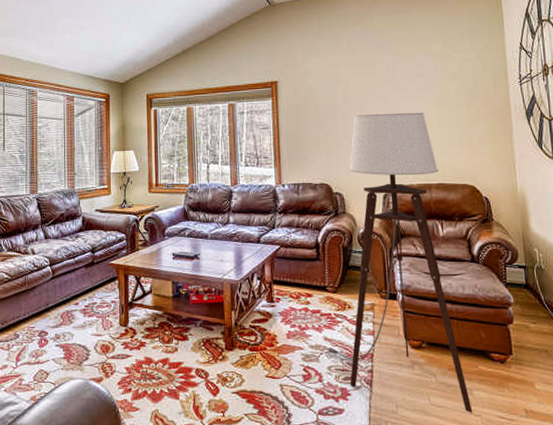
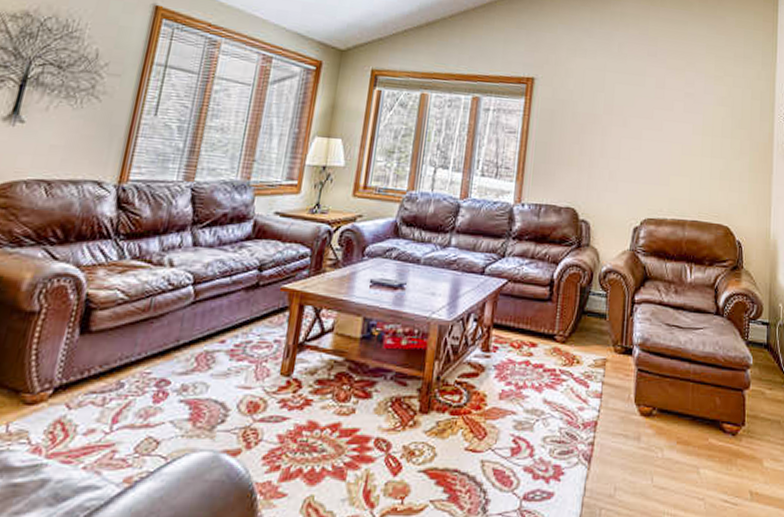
floor lamp: present [325,112,473,413] -> none [543,131,697,496]

